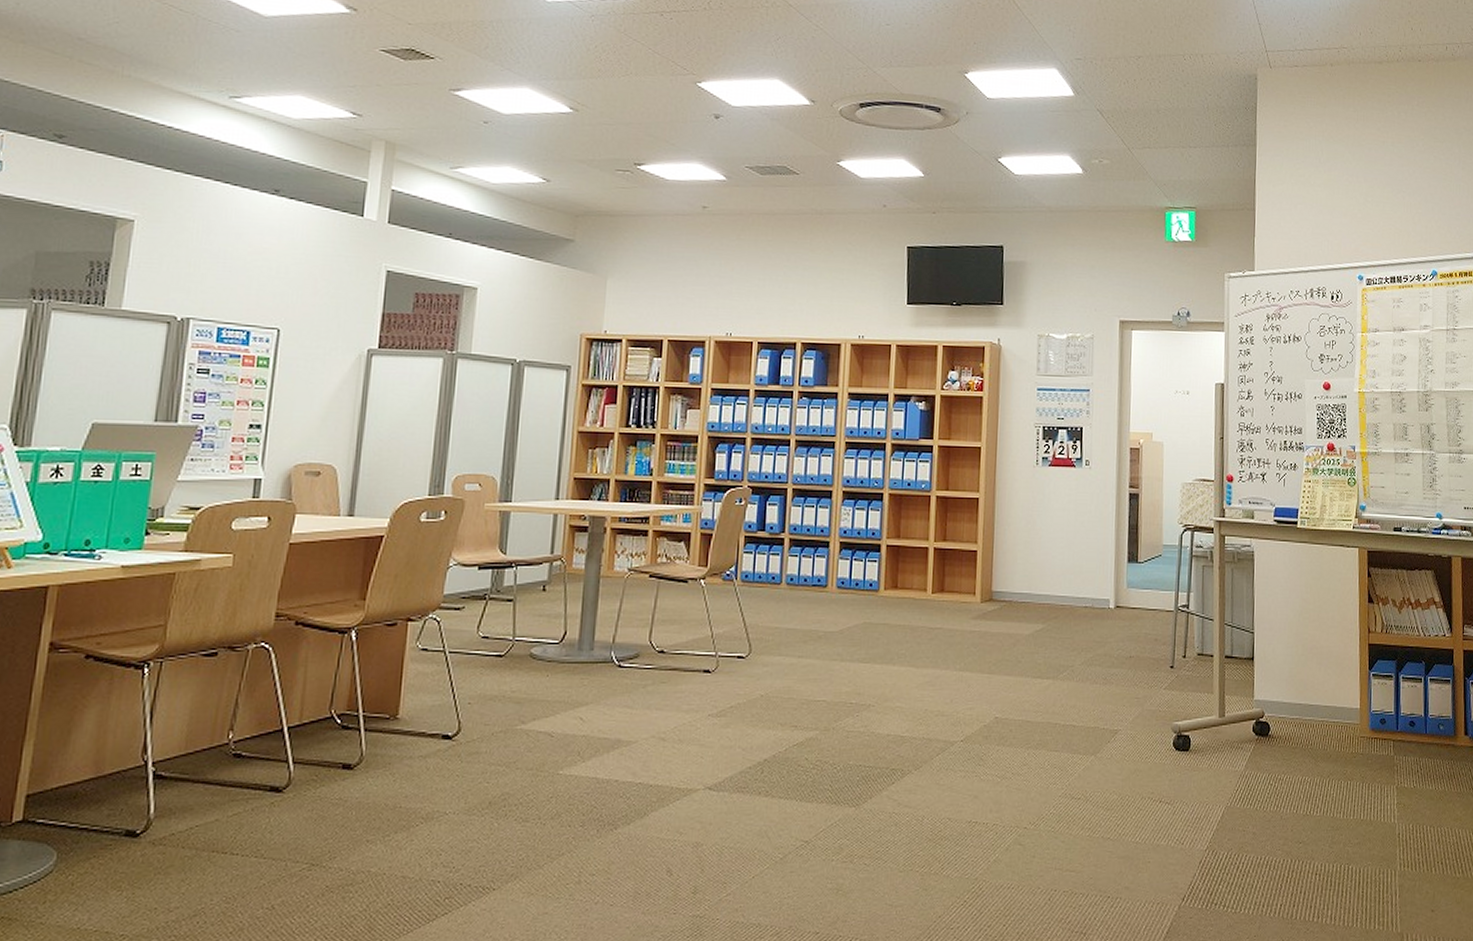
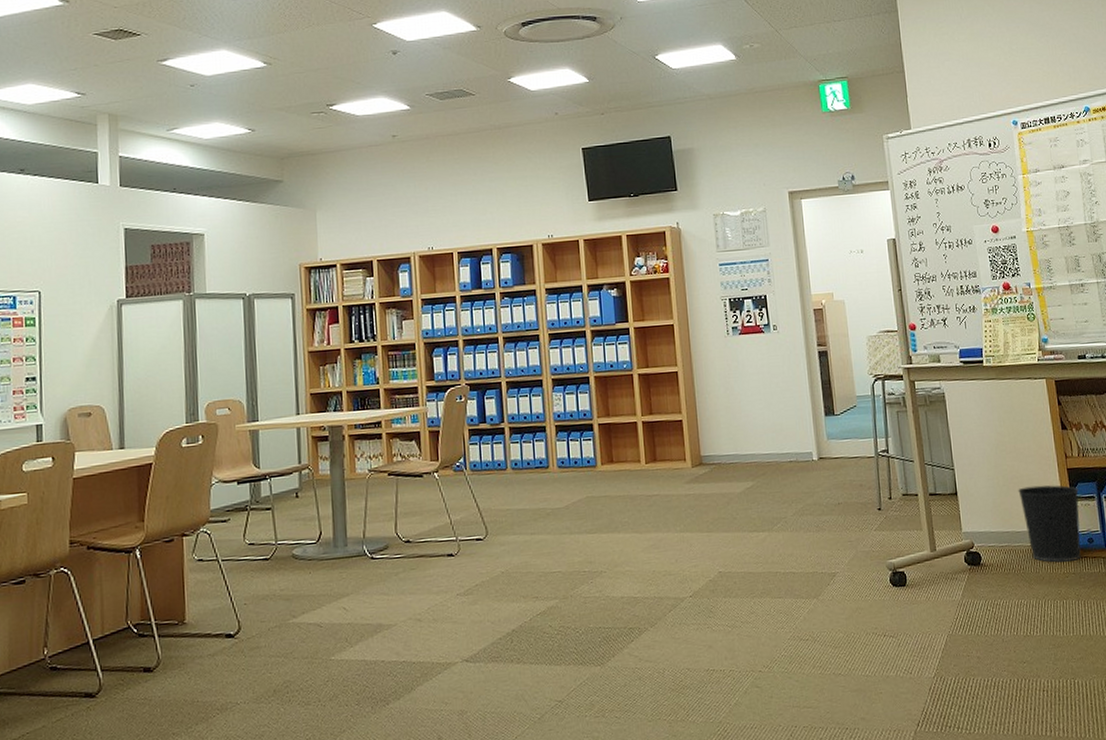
wastebasket: none [1316,658,1377,741] -> present [1018,485,1081,563]

